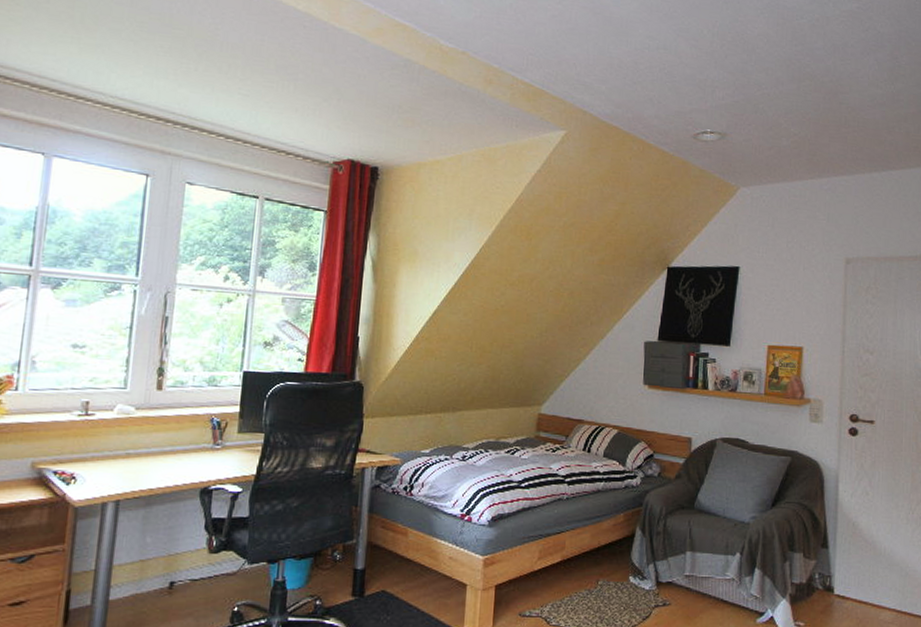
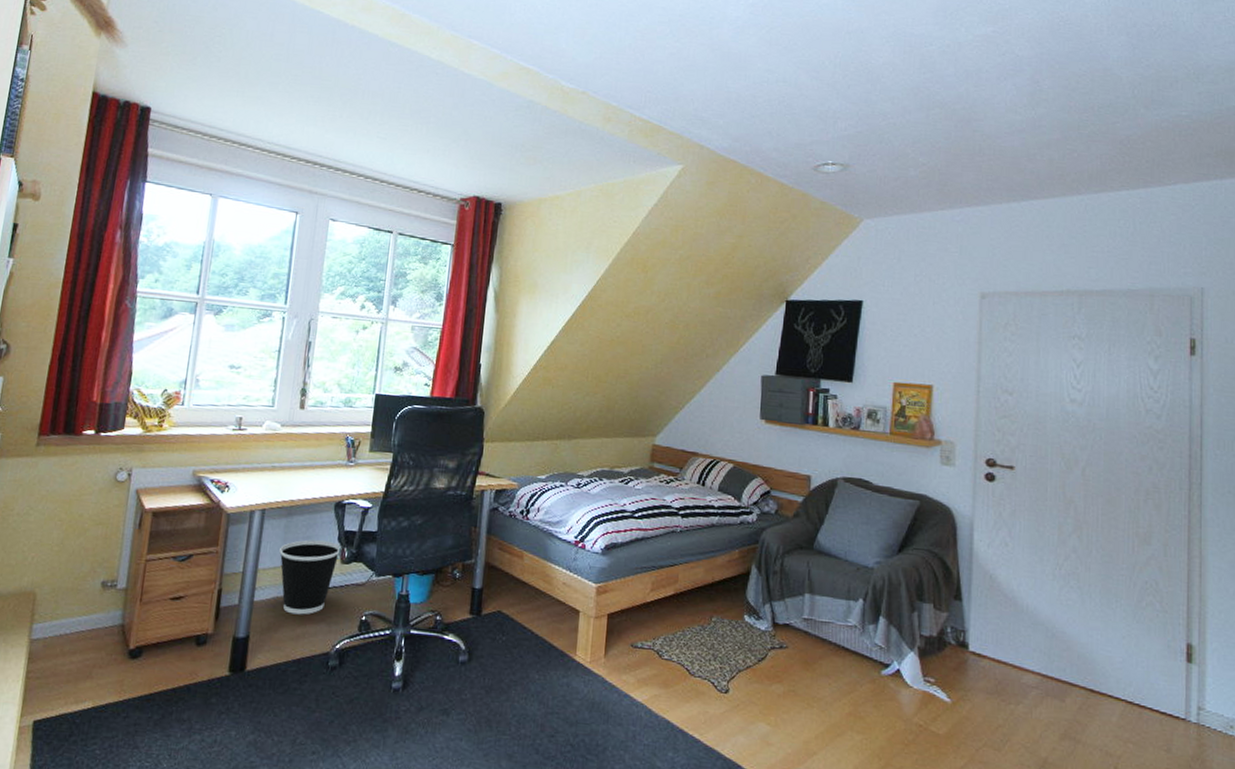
wastebasket: none [137,530,208,611] -> present [279,539,340,615]

